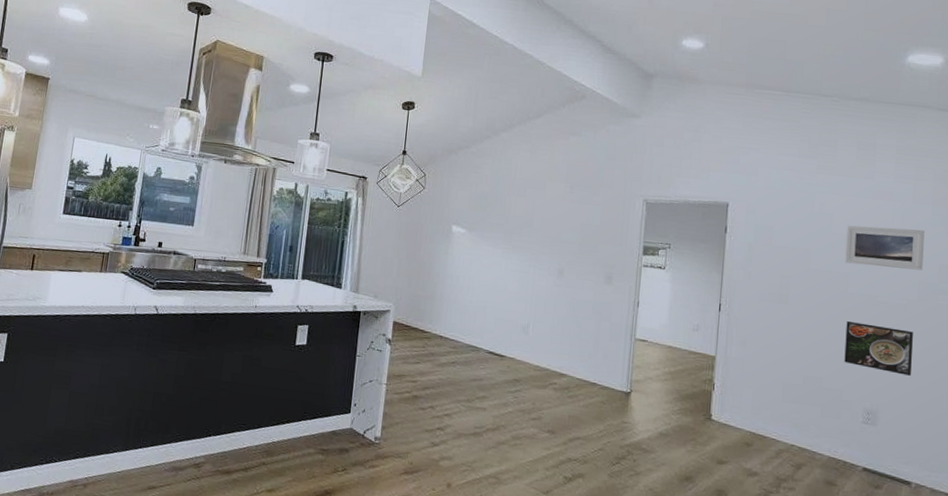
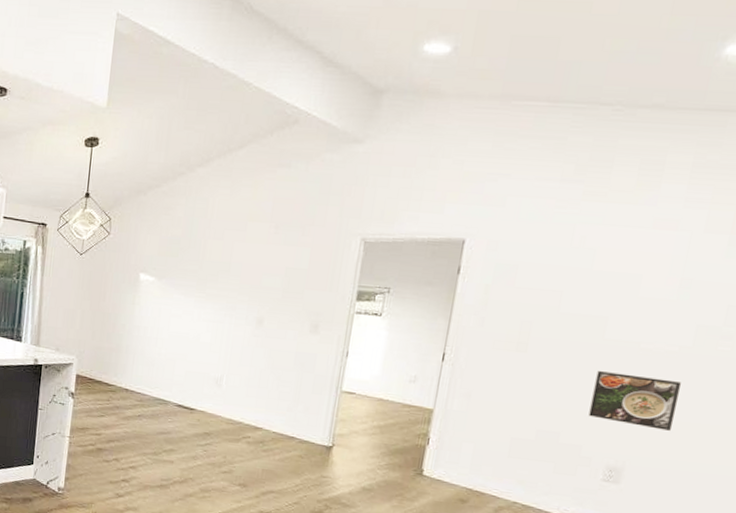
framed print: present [845,225,925,271] -> none [605,261,715,312]

